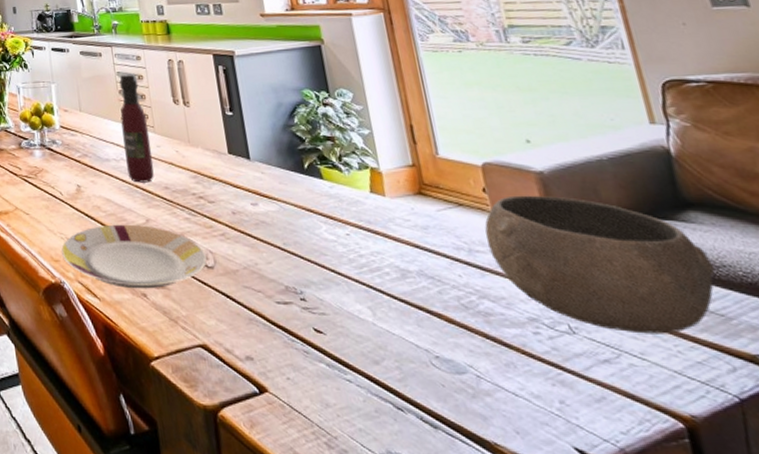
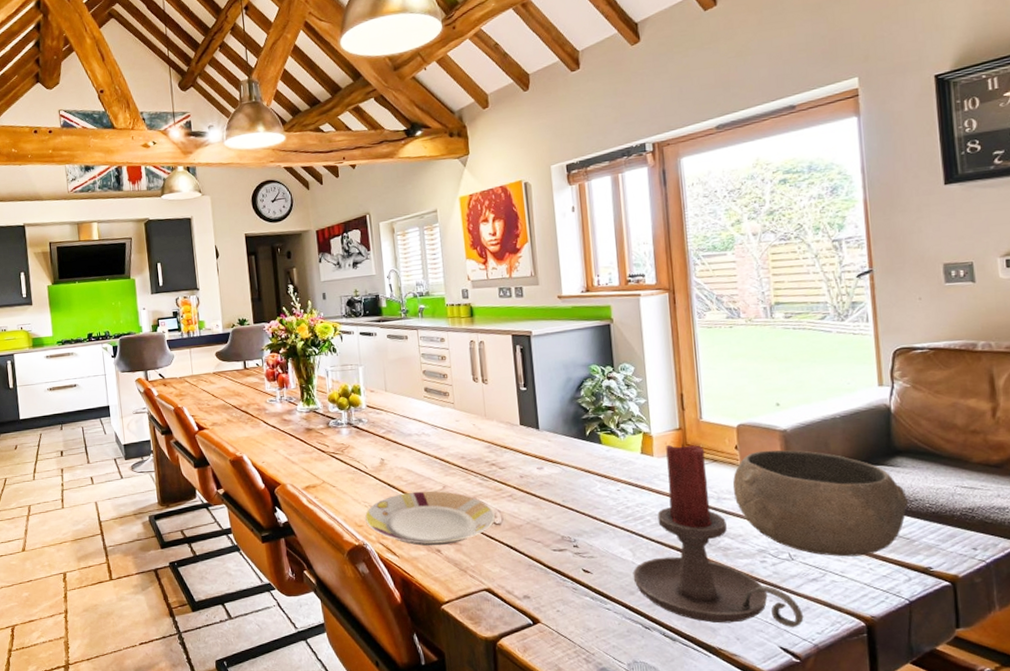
wine bottle: present [119,73,154,183] -> none [423,354,453,454]
candle holder: none [374,183,601,424] -> present [633,443,804,628]

